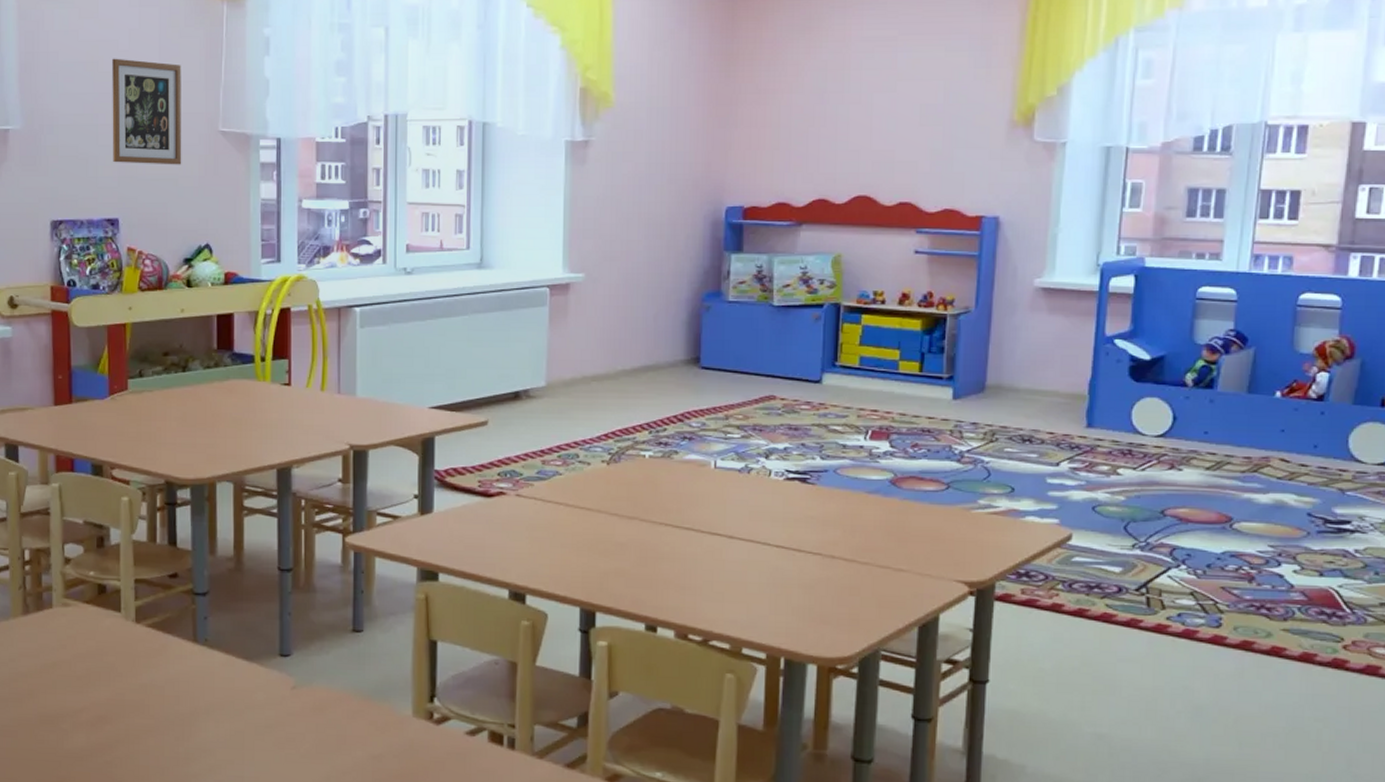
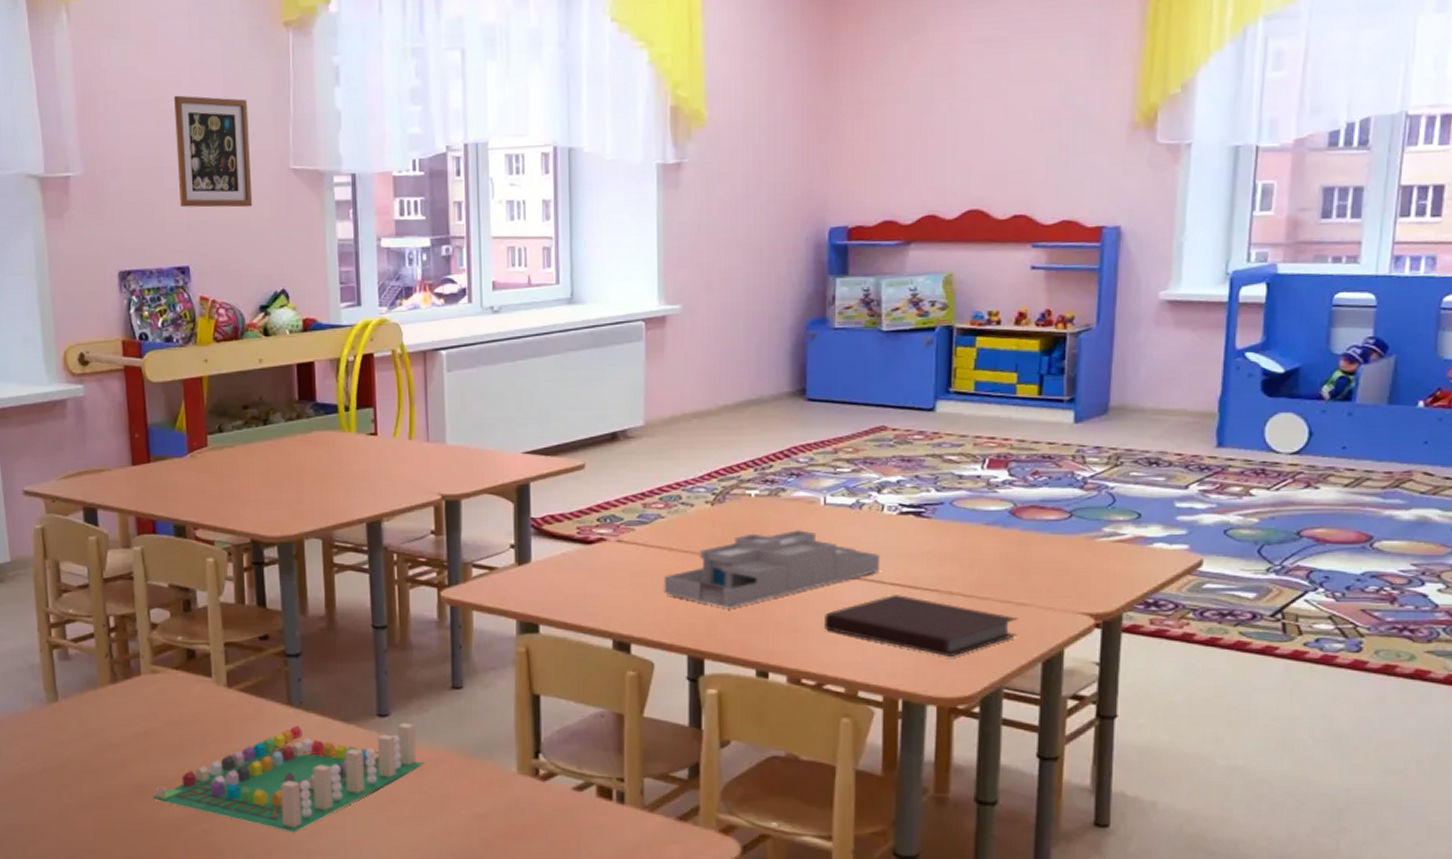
board game: none [58,662,324,767] -> present [153,722,425,833]
desk organizer: none [559,491,767,564] -> present [663,530,881,608]
notebook: none [712,557,897,619] -> present [825,595,1018,658]

